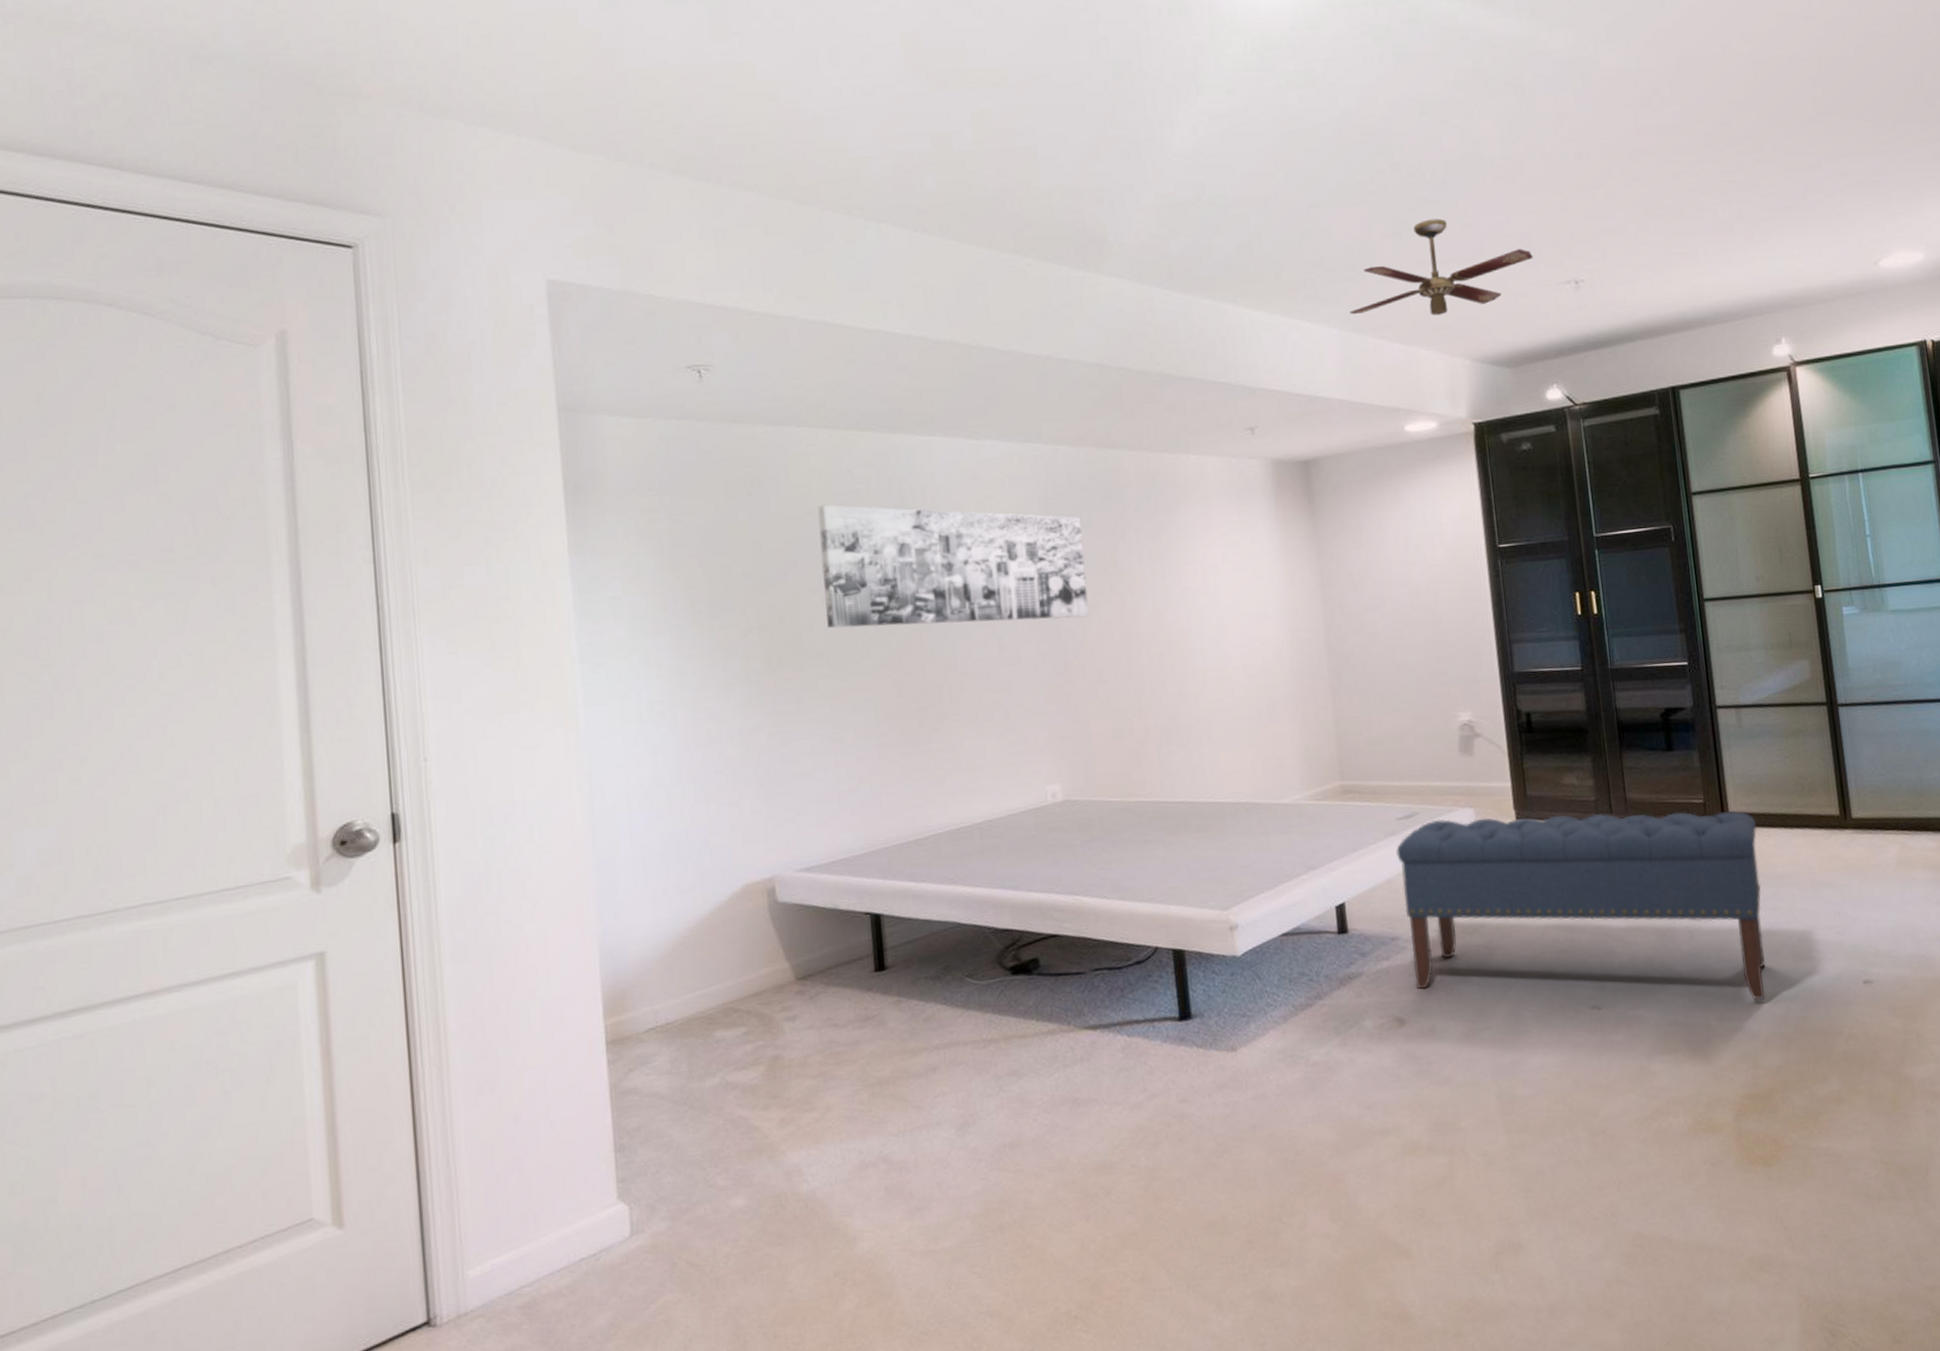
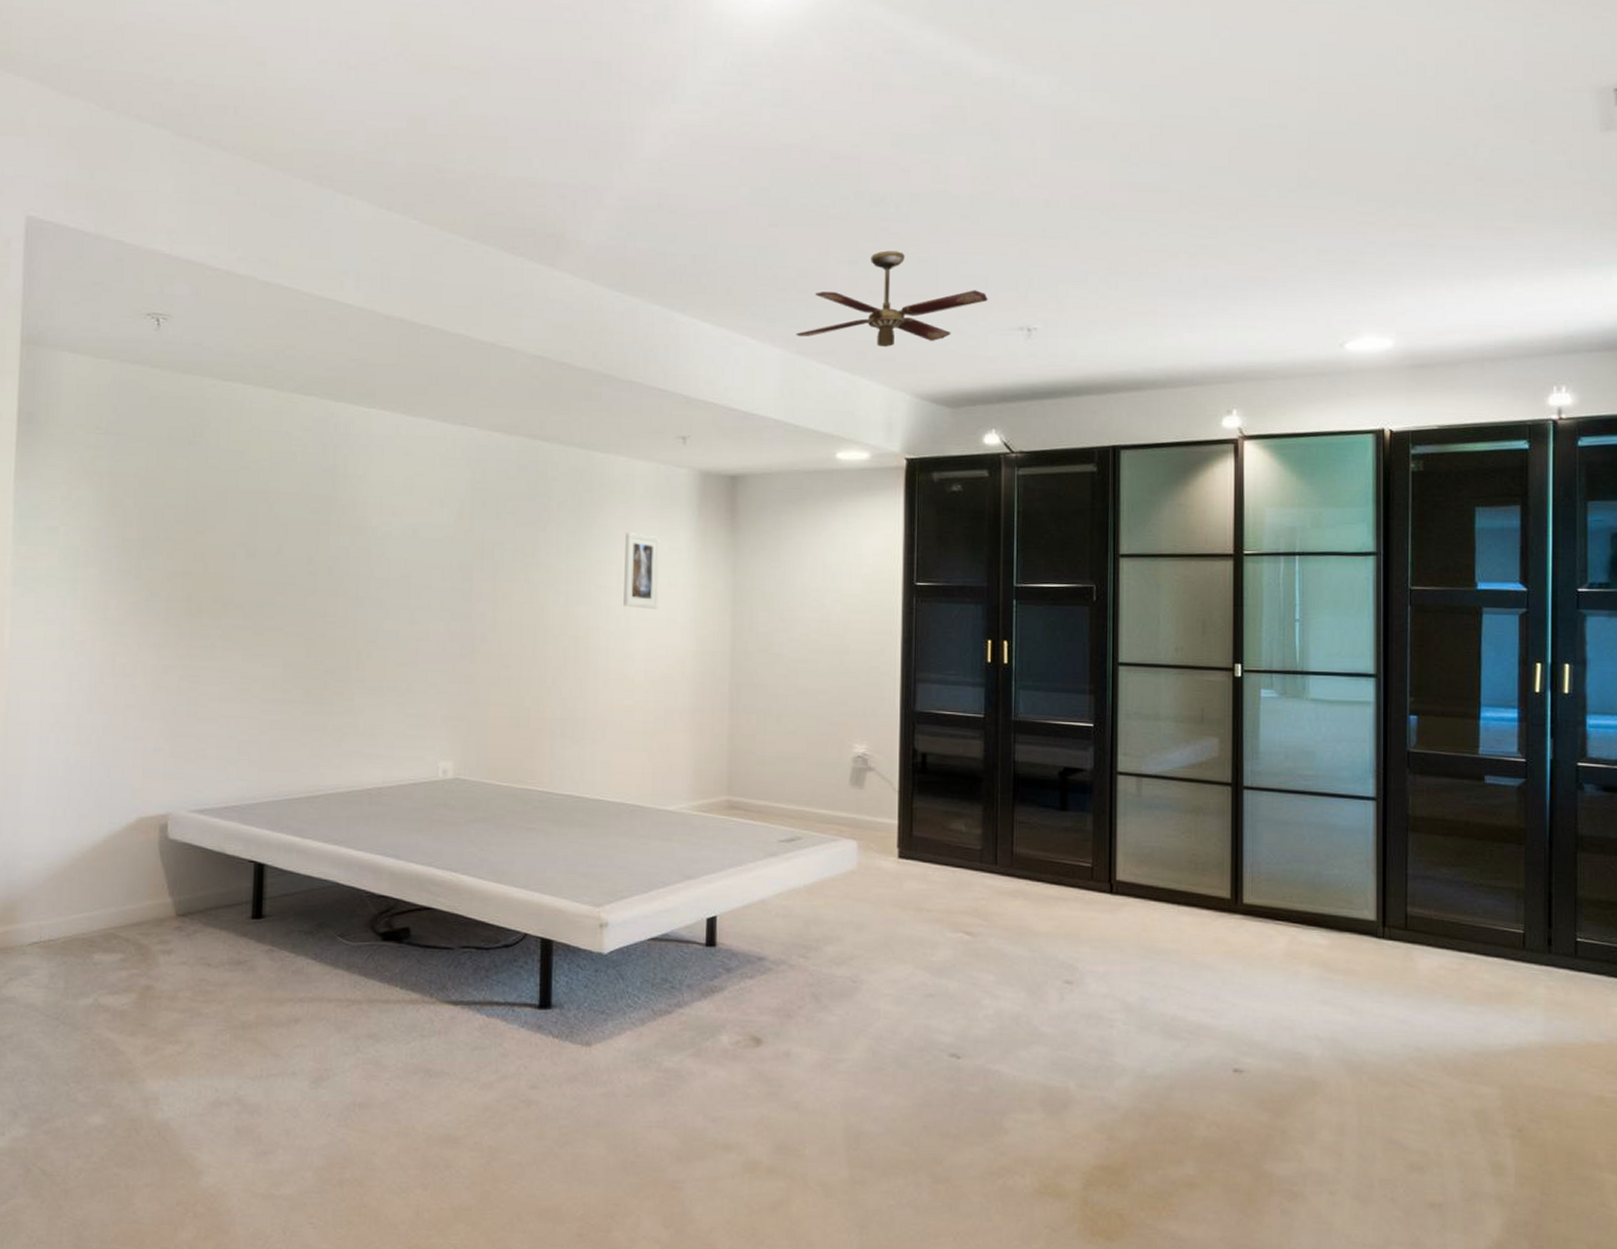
wall art: present [817,504,1089,628] -> none [248,462,505,603]
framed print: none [1205,530,1248,605] -> present [623,532,660,609]
bench: present [1396,811,1766,1000] -> none [774,846,1143,1073]

